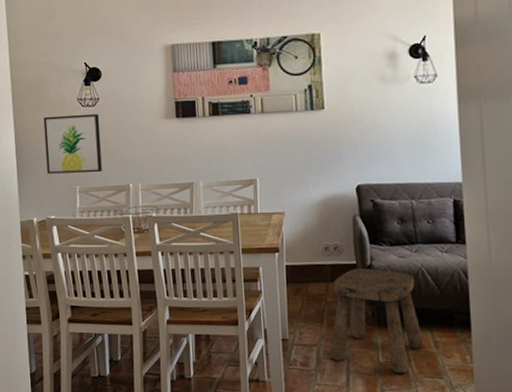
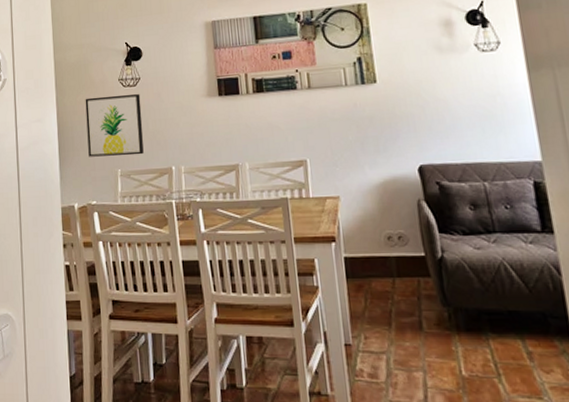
stool: present [330,268,424,373] -> none [399,261,515,390]

